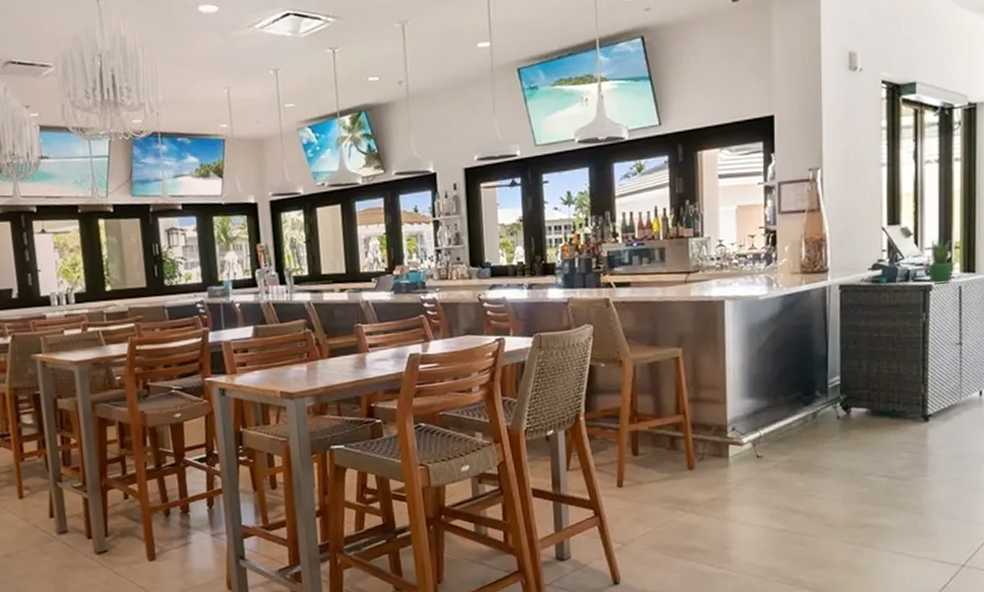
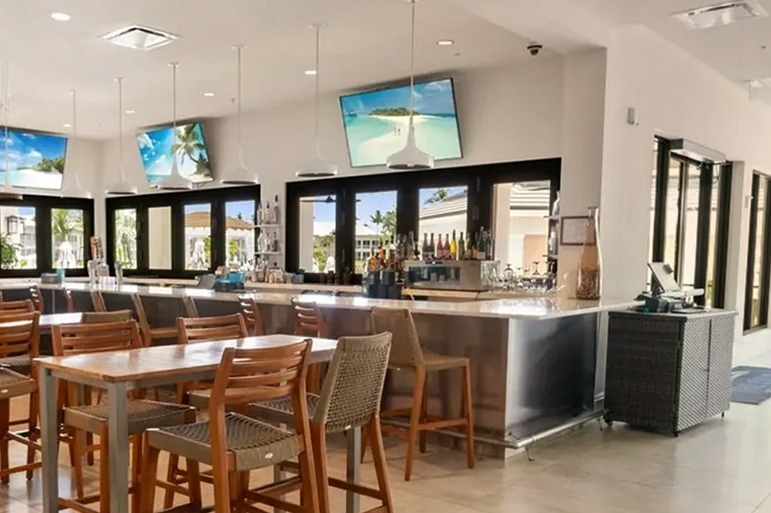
planter: present [927,239,954,285] -> none [683,277,707,317]

